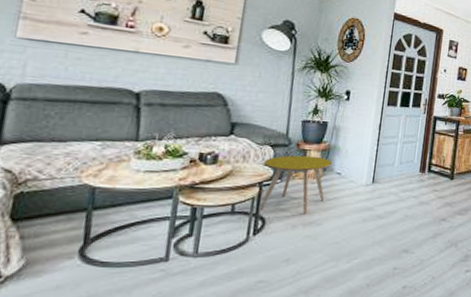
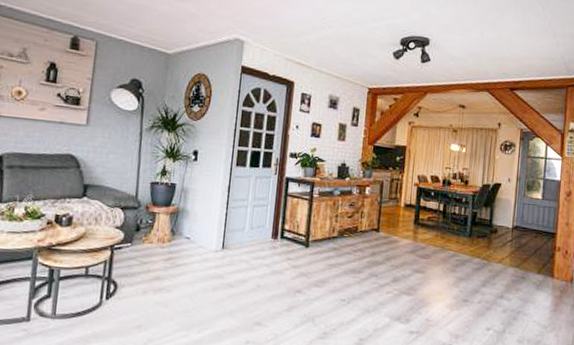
side table: present [259,155,332,215] -> none [111,218,181,280]

